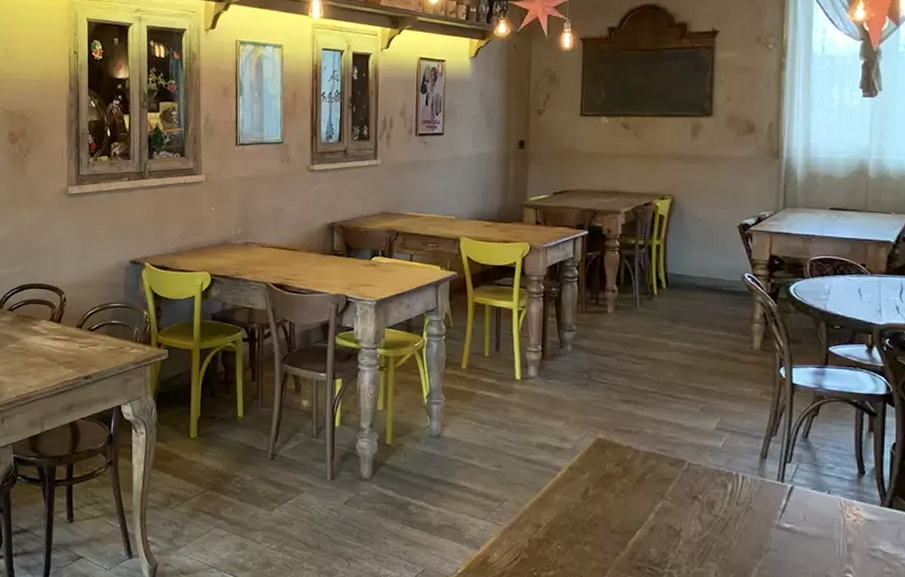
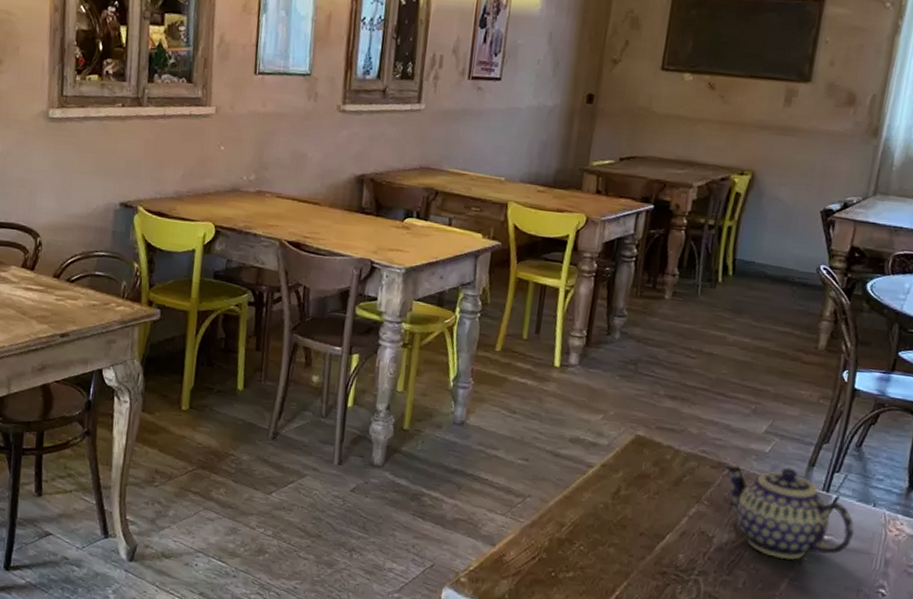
teapot: none [681,460,813,550] -> present [723,464,854,560]

